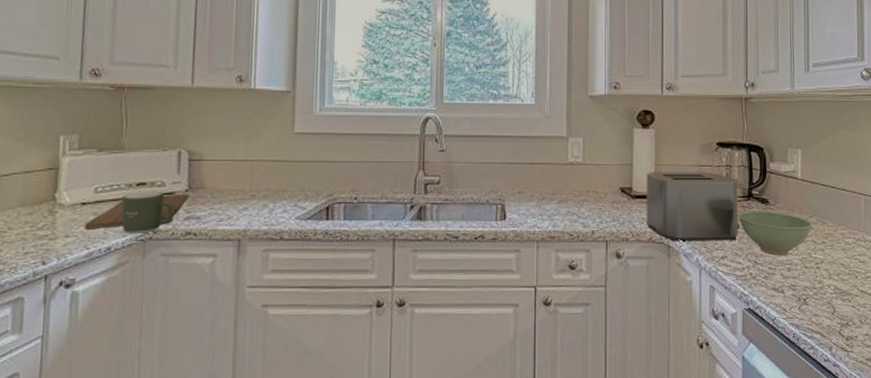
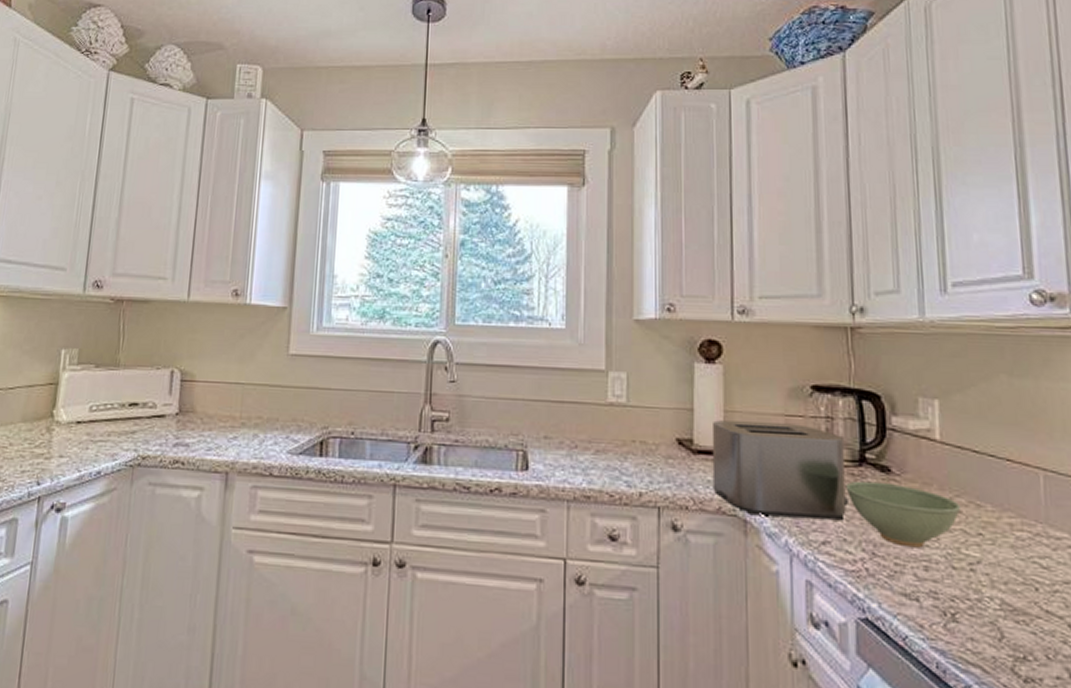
cutting board: present [84,195,188,230] -> none [77,417,179,451]
mug: present [121,192,174,234] -> none [112,413,164,459]

